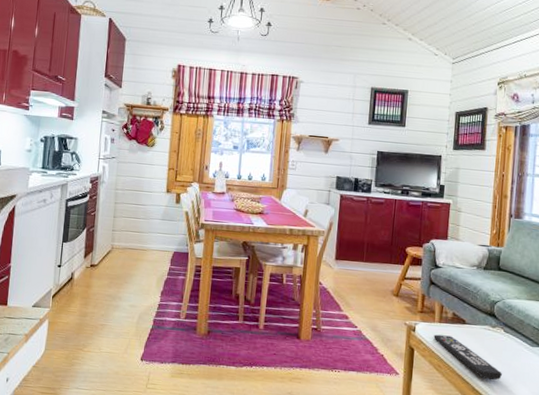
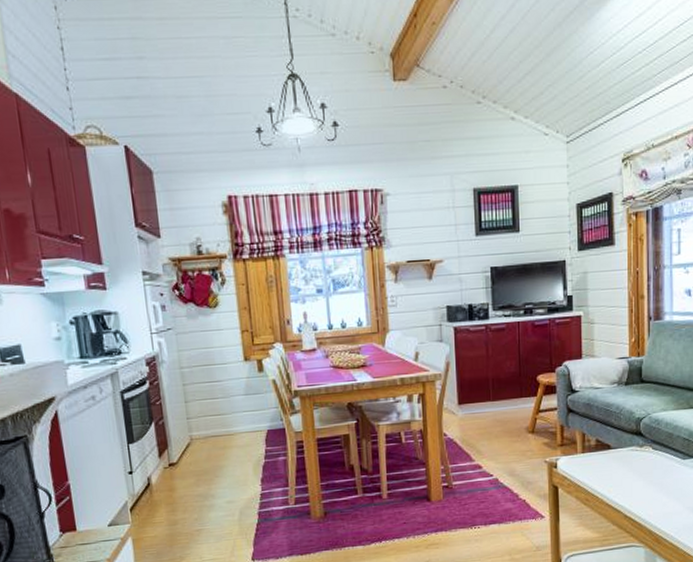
remote control: present [434,334,502,381] -> none [578,465,654,504]

